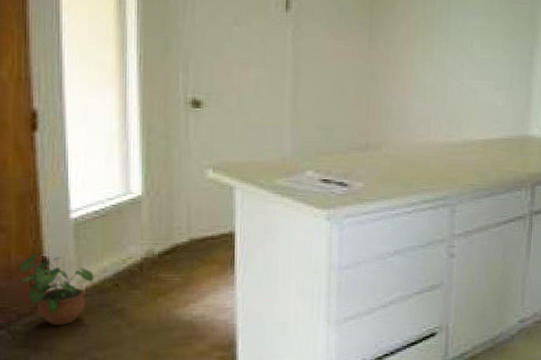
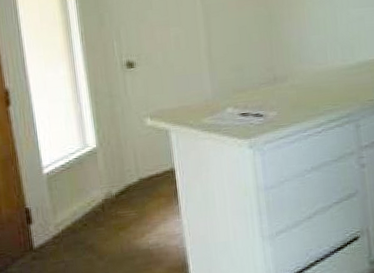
potted plant: present [19,253,94,326] -> none [9,206,67,265]

